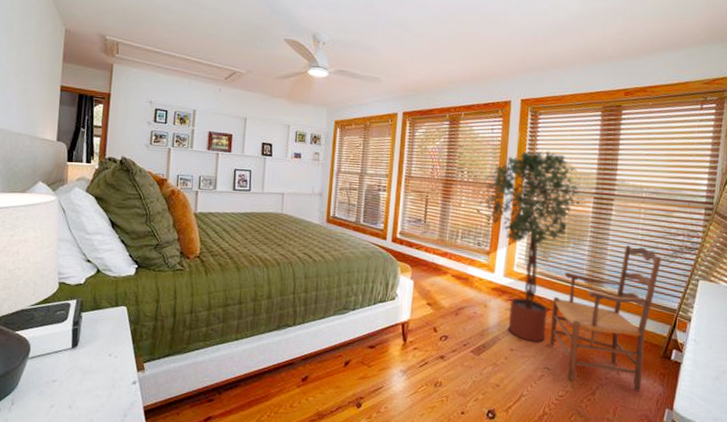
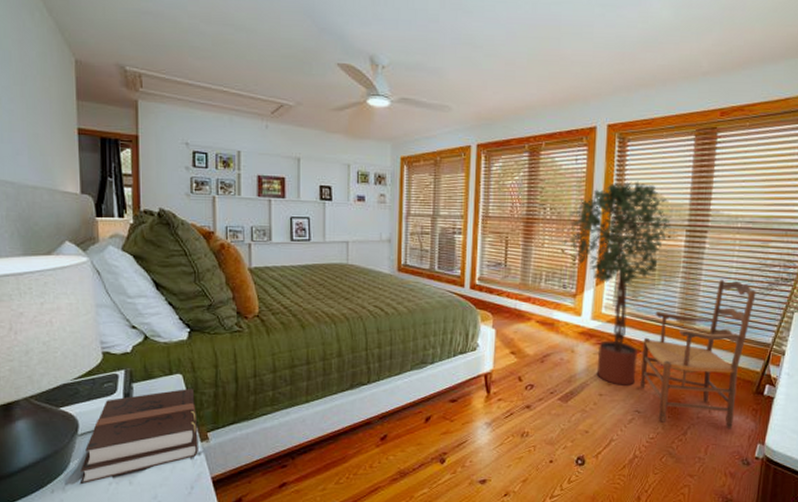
hardback book: none [24,320,136,406] -> present [79,389,198,485]

